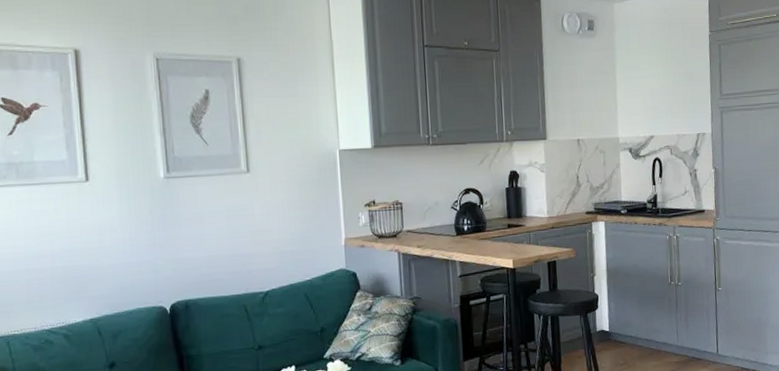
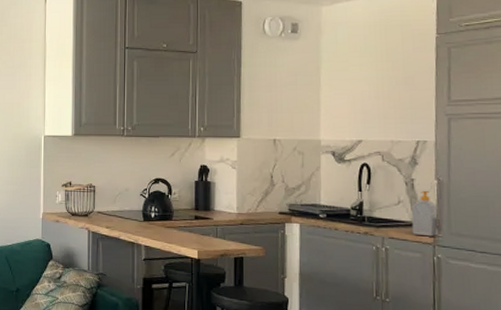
soap bottle: none [696,179,717,222] -> present [411,190,439,237]

